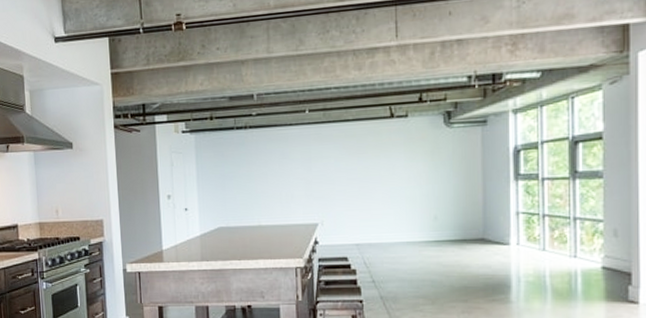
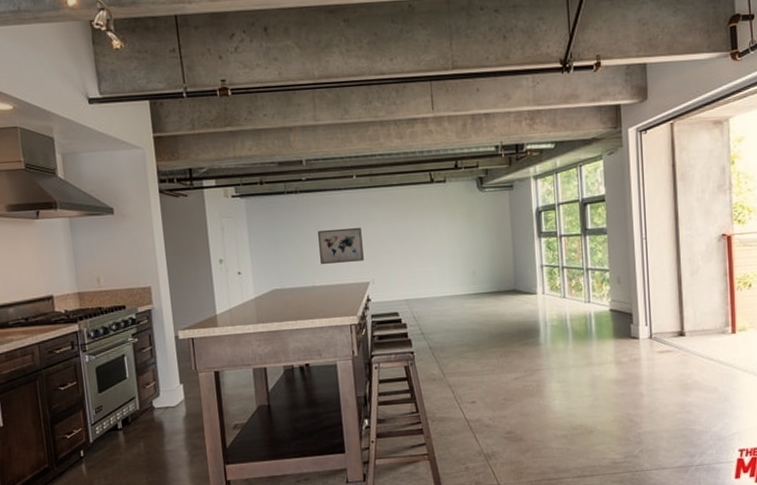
wall art: none [266,165,313,203] -> present [318,227,364,264]

